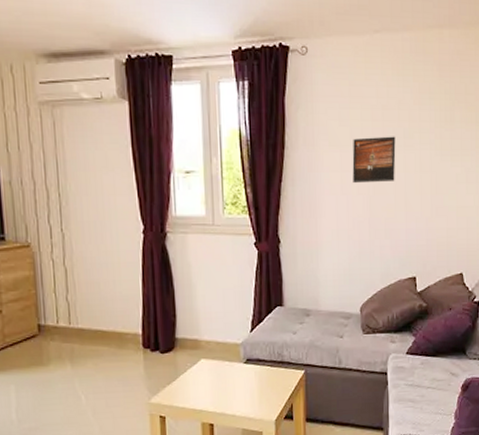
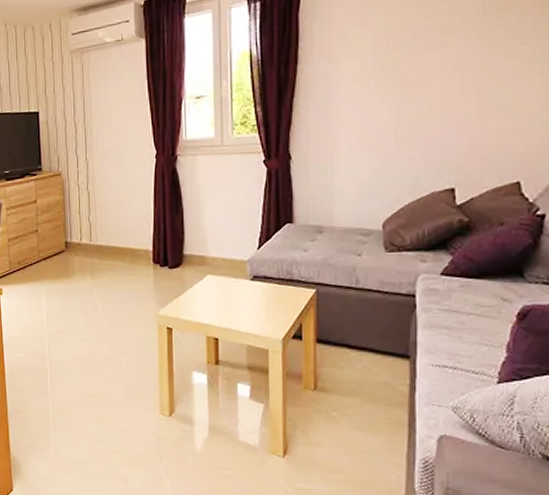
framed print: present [352,136,396,183] -> none [375,34,430,90]

